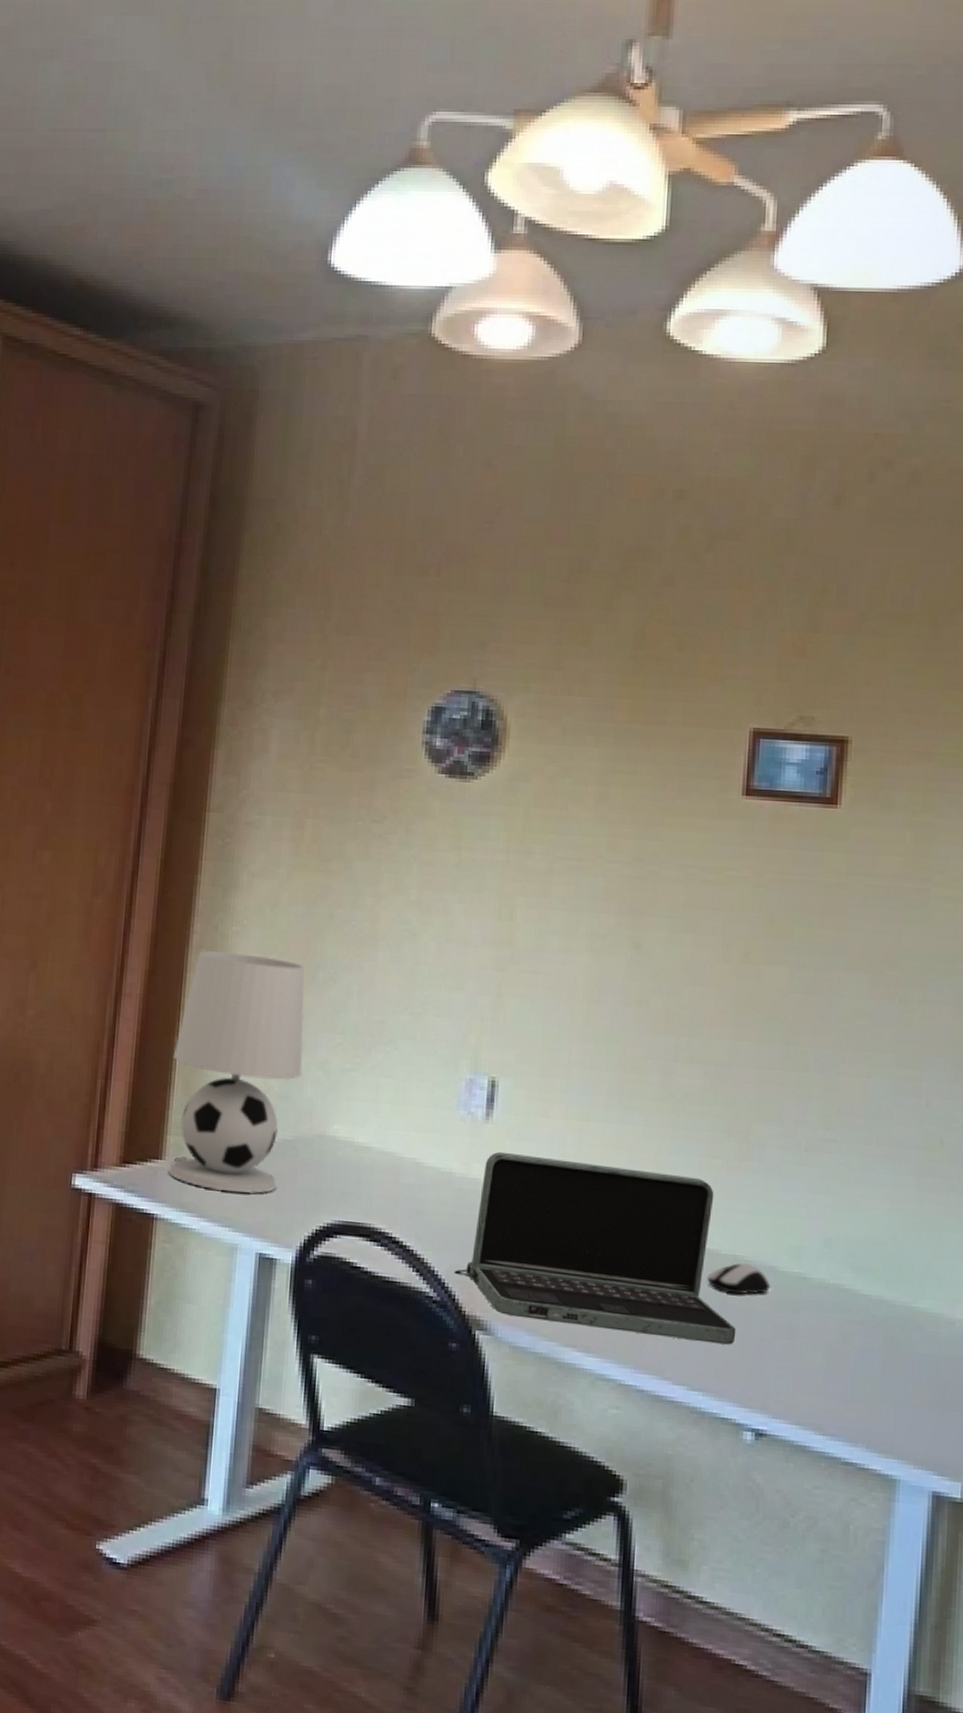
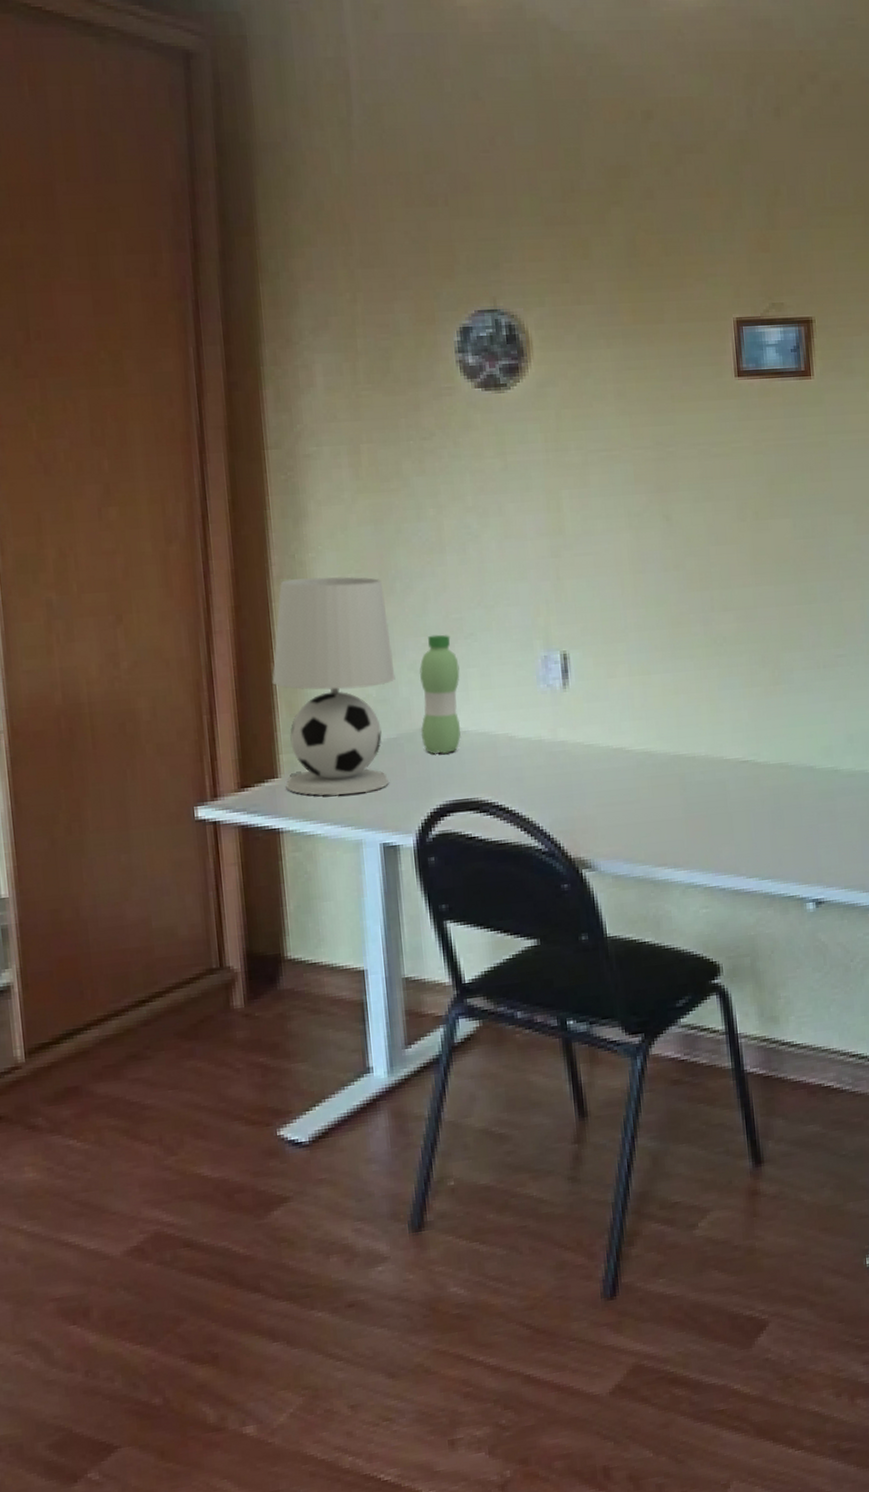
water bottle: none [319,1034,373,1168] -> present [419,634,461,755]
laptop: present [454,1151,736,1345] -> none [556,705,791,852]
computer mouse: present [707,1263,771,1295] -> none [762,768,812,795]

